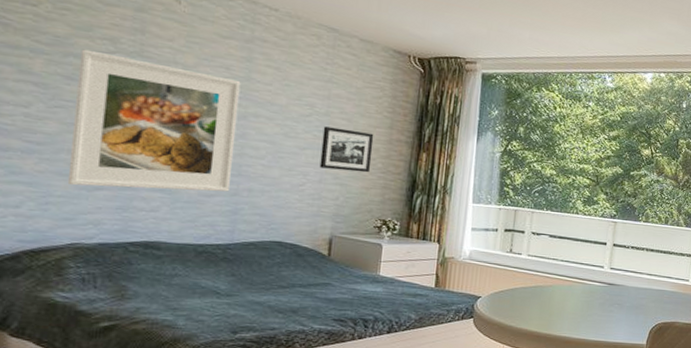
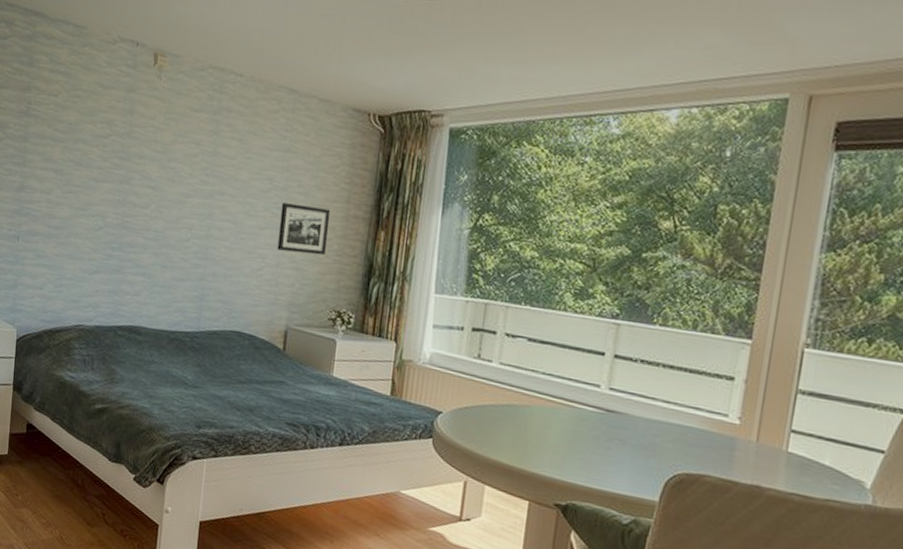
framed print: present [67,49,241,192] -> none [75,134,209,276]

